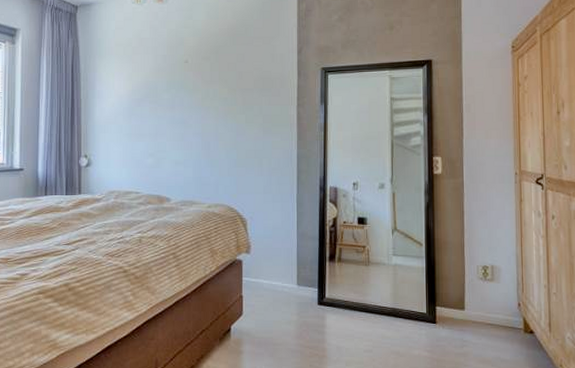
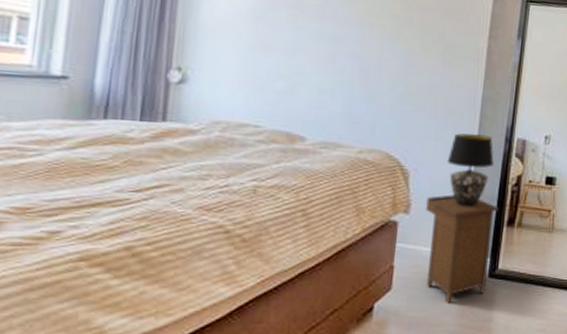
nightstand: none [261,236,320,327] -> present [425,194,499,304]
table lamp: none [274,185,312,247] -> present [446,133,494,207]

